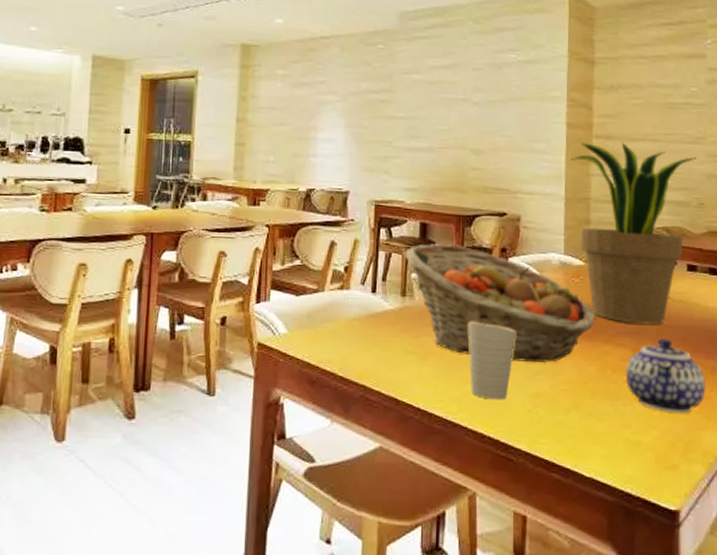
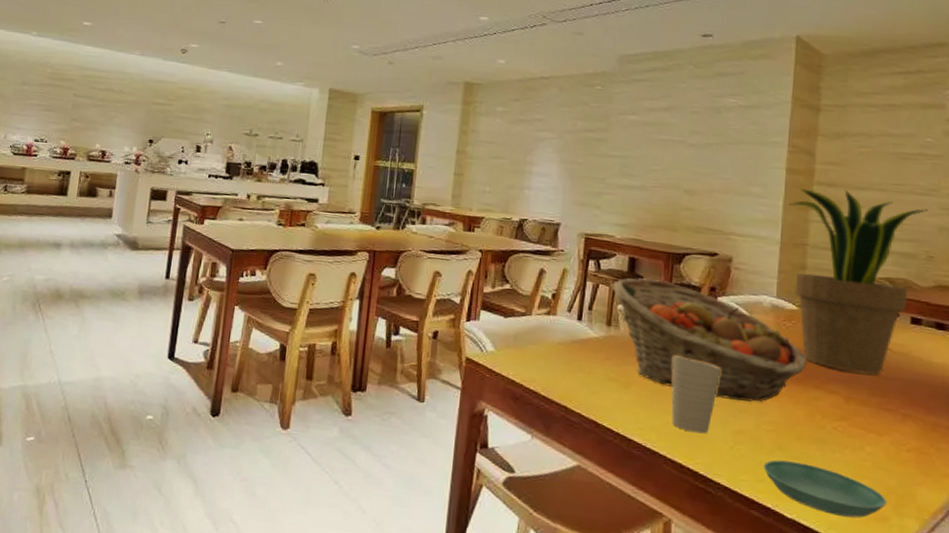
saucer: none [562,419,676,469] -> present [764,460,887,518]
teapot: present [625,337,706,414] -> none [835,388,925,467]

